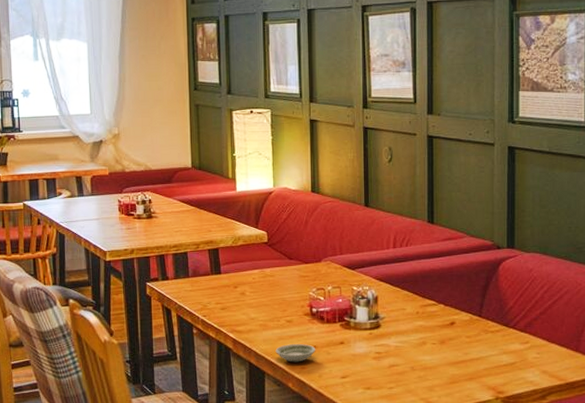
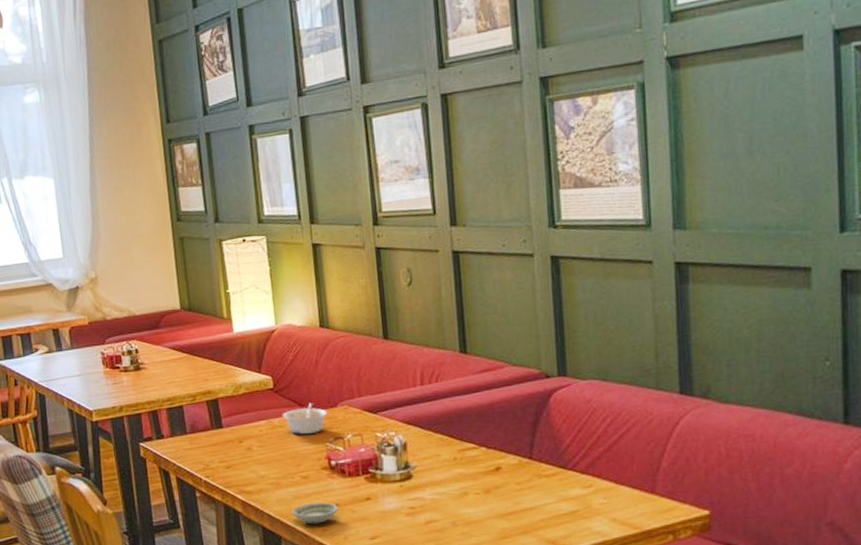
legume: none [273,257,313,284] -> present [282,403,328,434]

